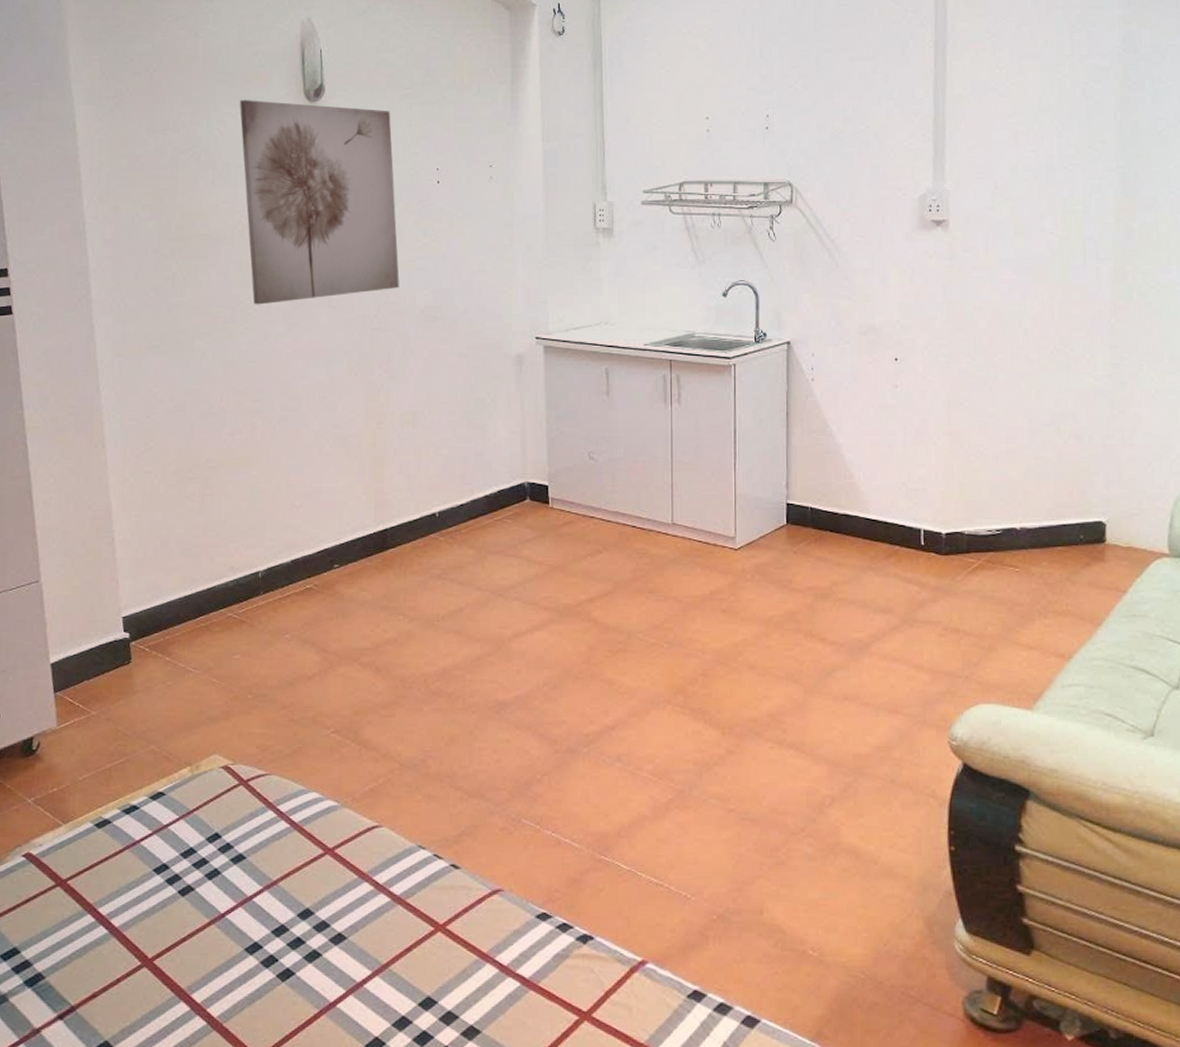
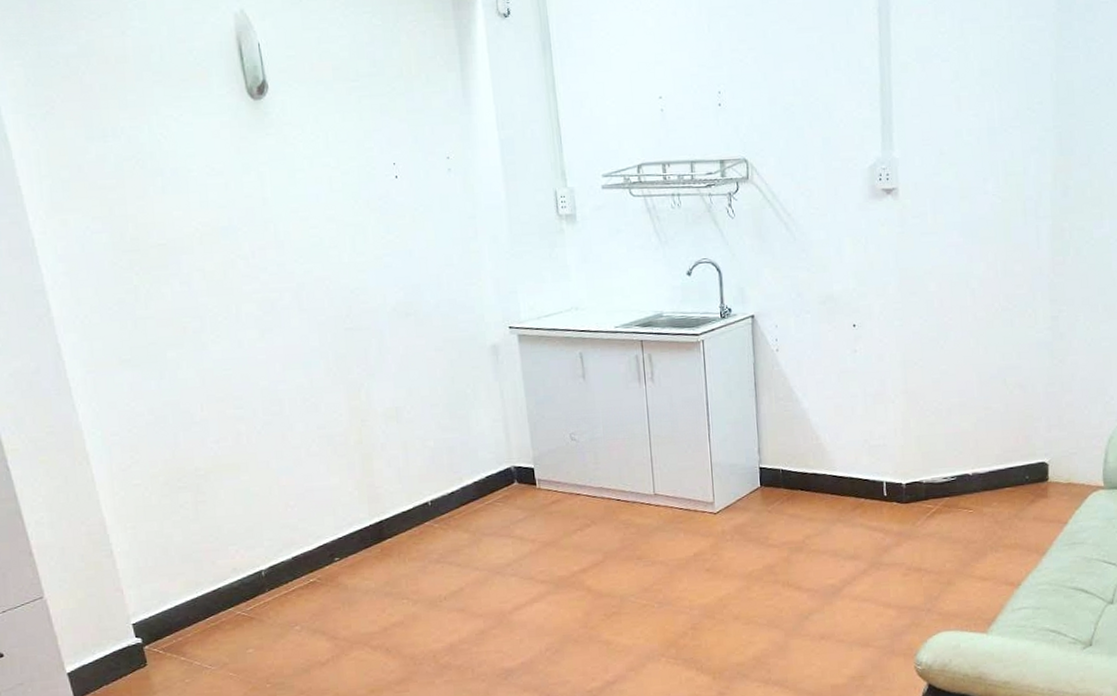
wall art: present [239,100,399,305] -> none [179,100,368,313]

